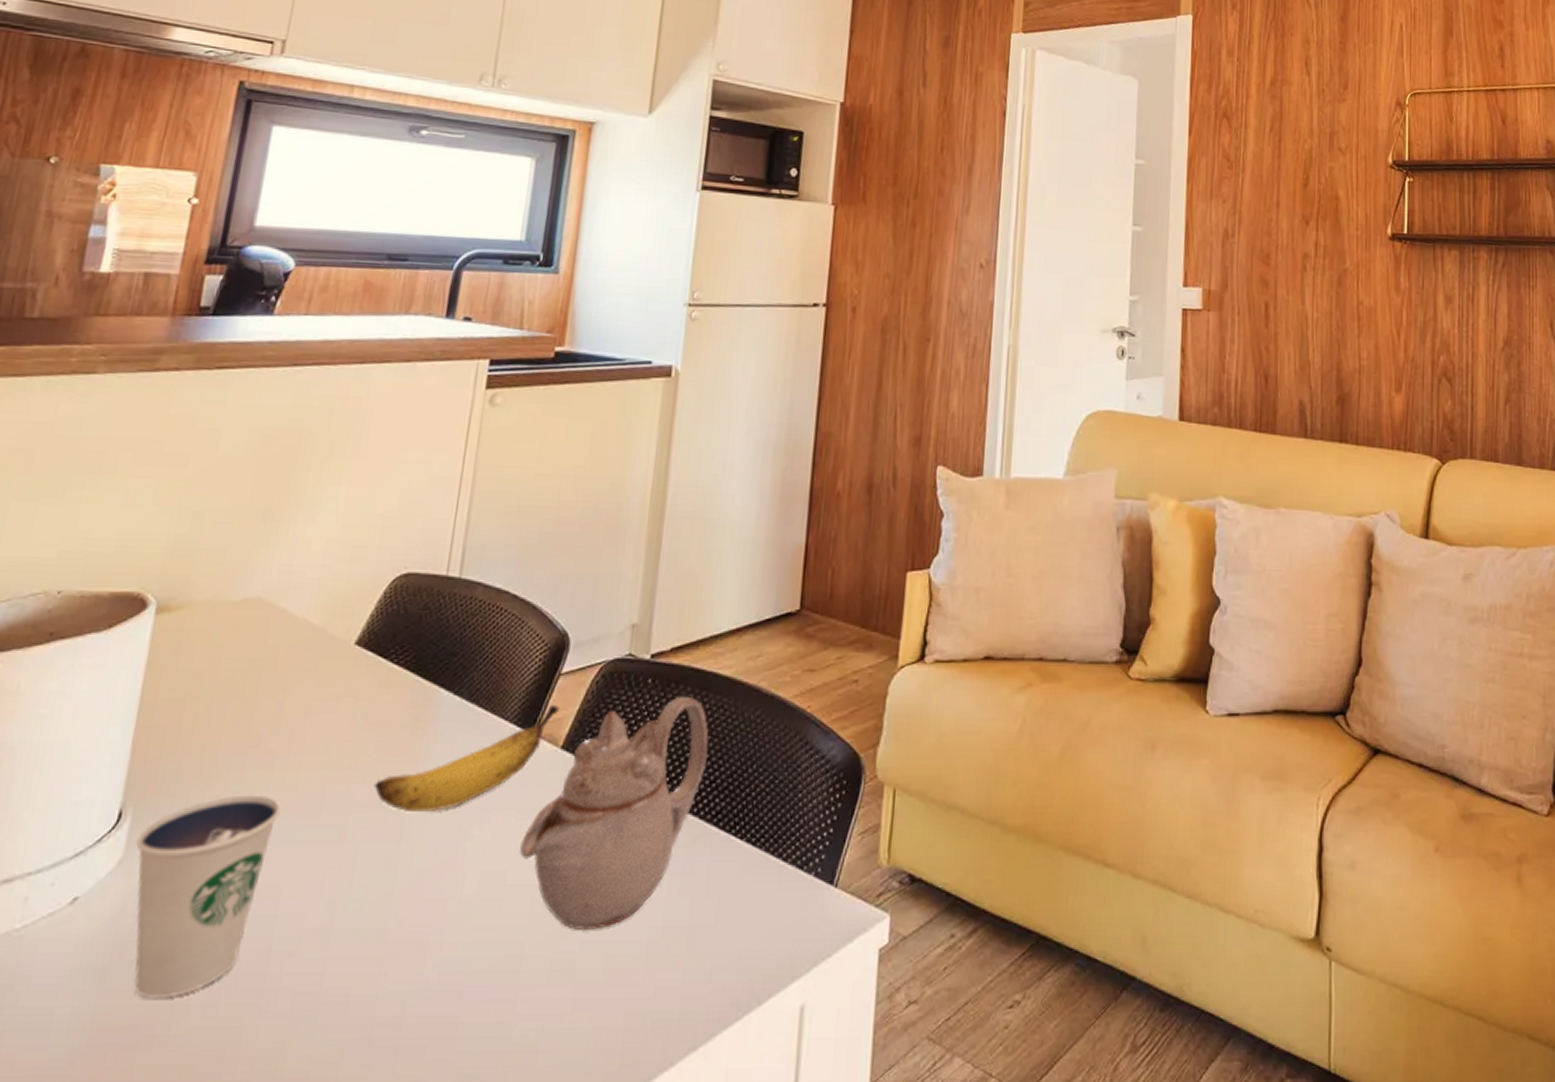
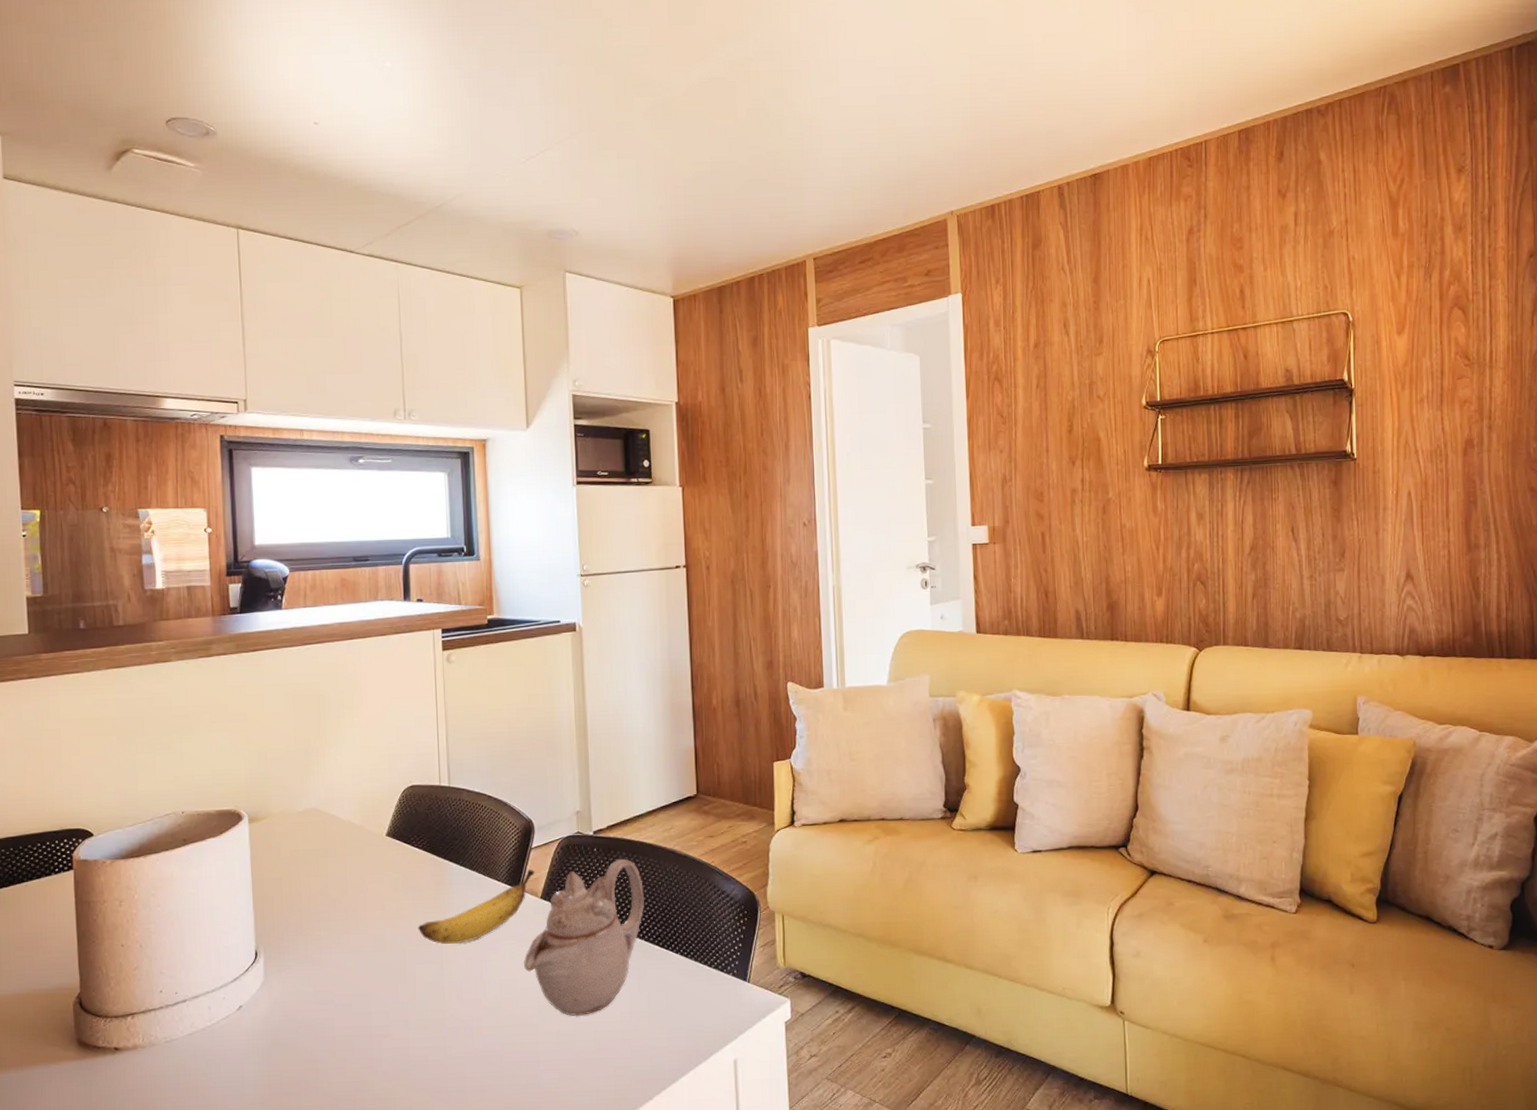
dixie cup: present [134,795,281,999] -> none [271,937,359,1066]

